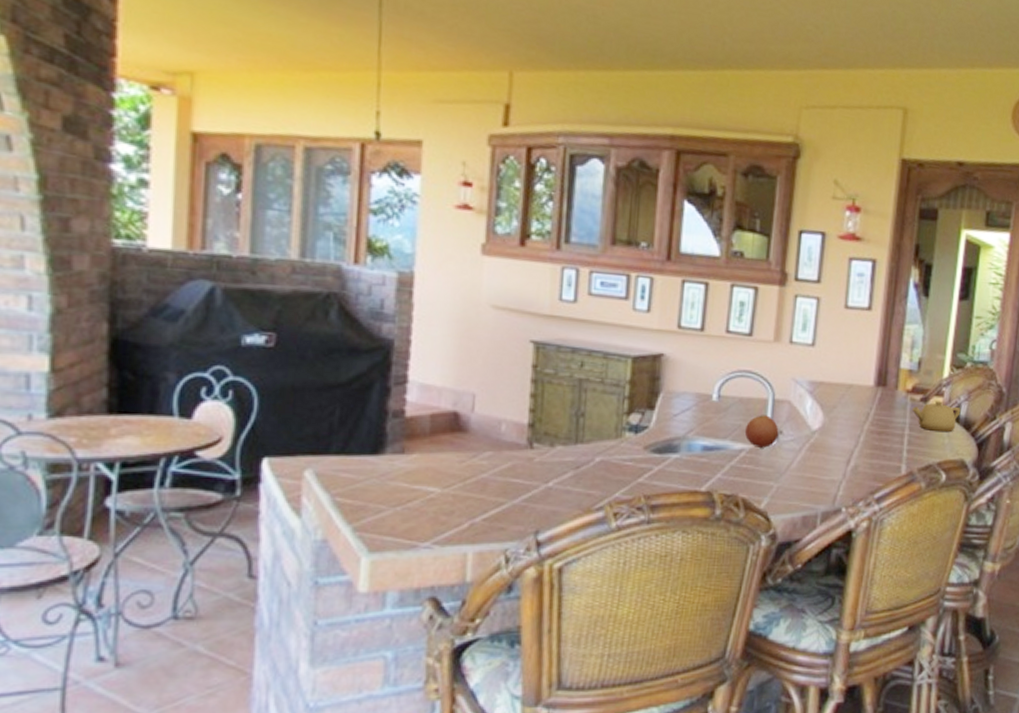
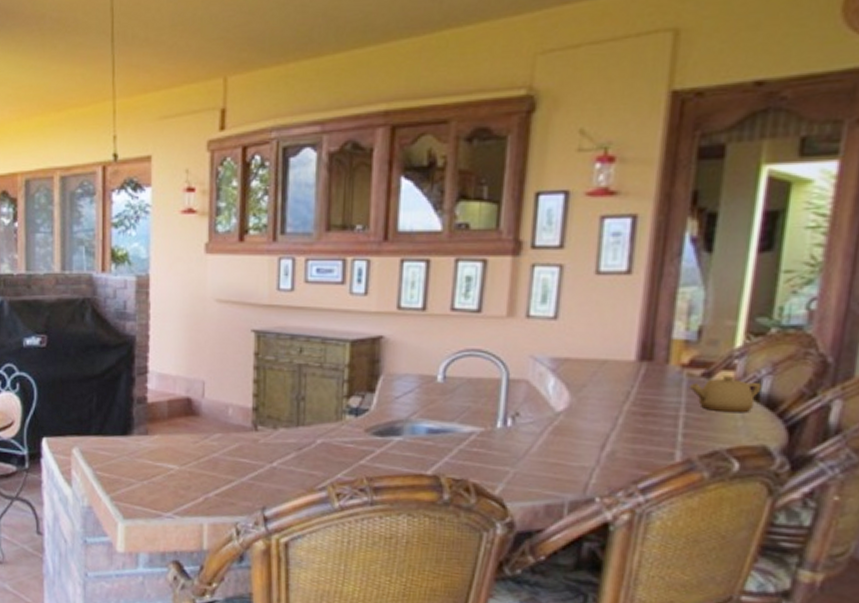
fruit: present [744,415,779,448] -> none [474,396,515,431]

